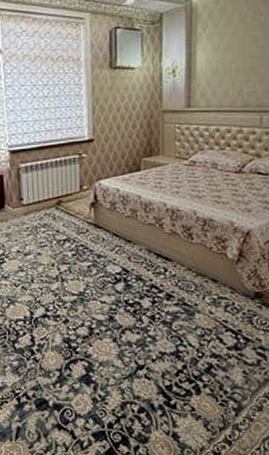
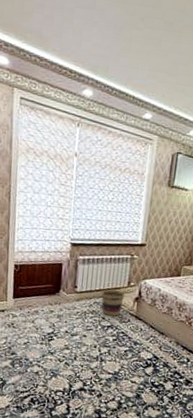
basket: none [51,196,78,227] -> present [101,289,125,316]

